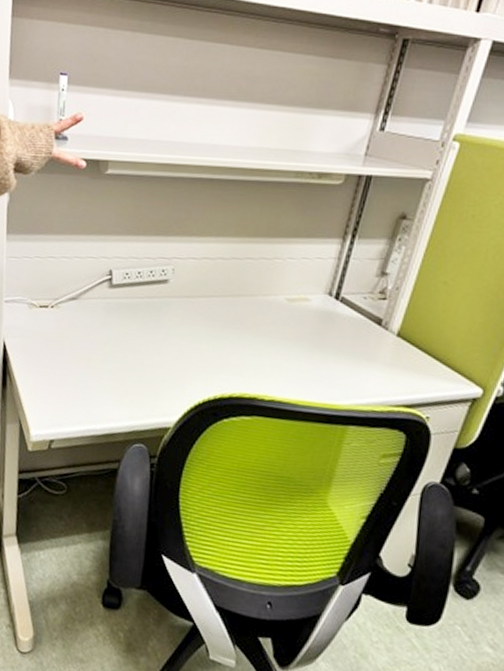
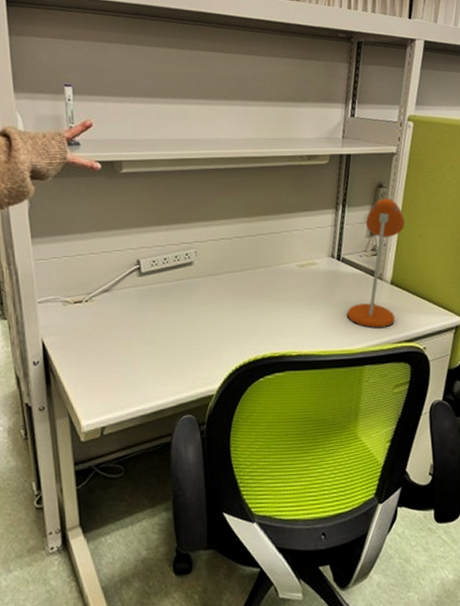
desk lamp: none [335,232,428,387] -> present [346,198,405,329]

